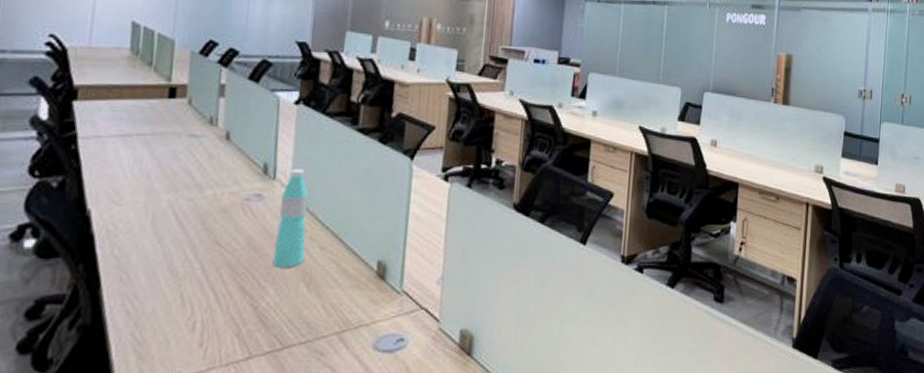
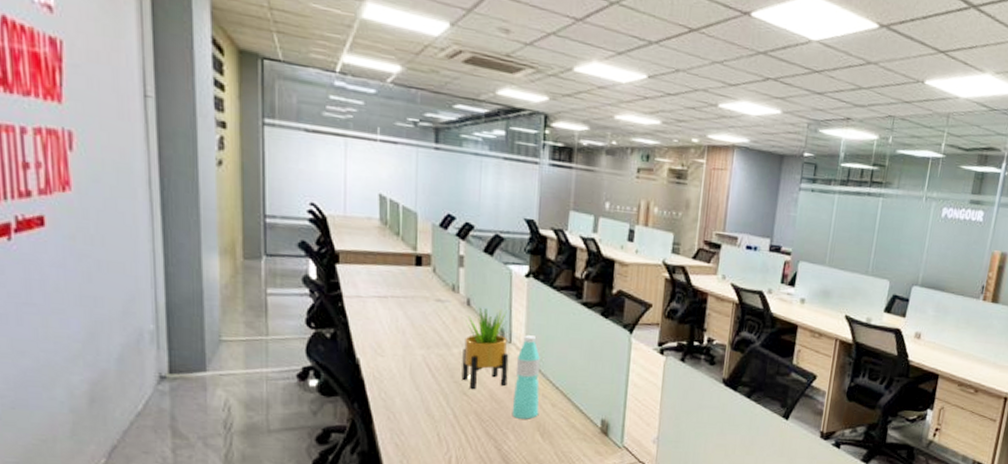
potted plant: none [214,140,272,237] -> present [461,307,509,390]

